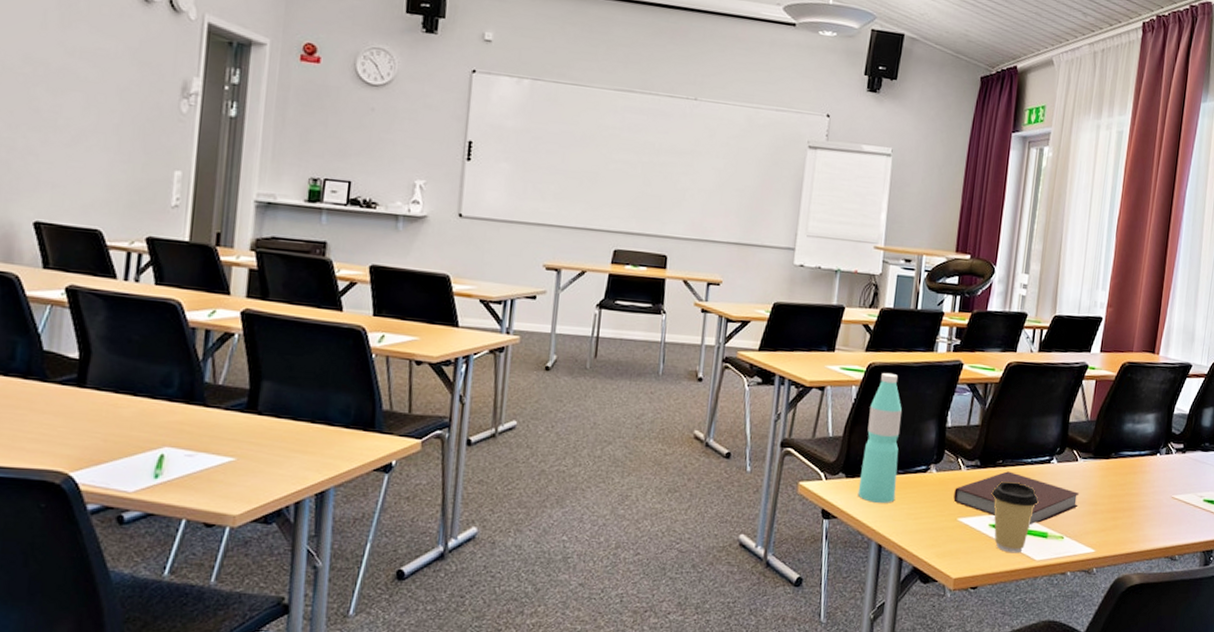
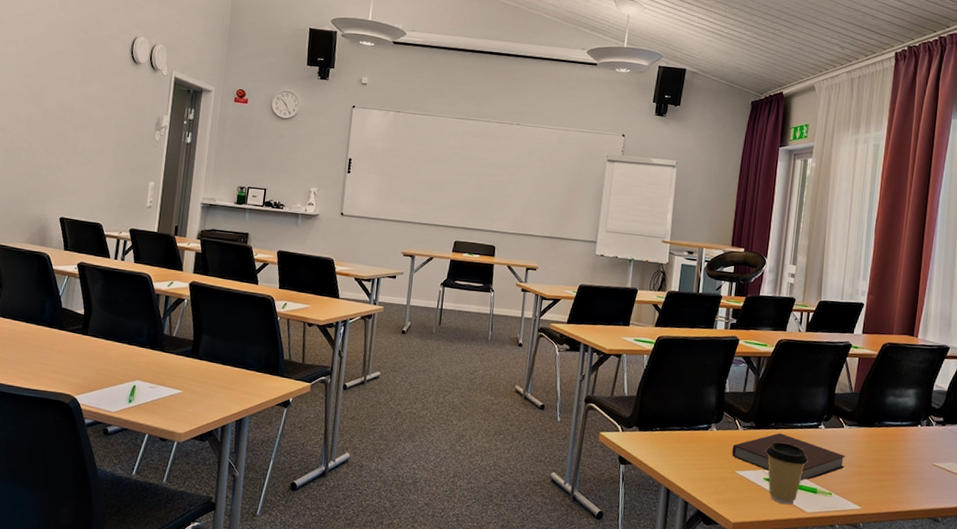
water bottle: present [857,372,902,503] -> none [649,344,686,455]

